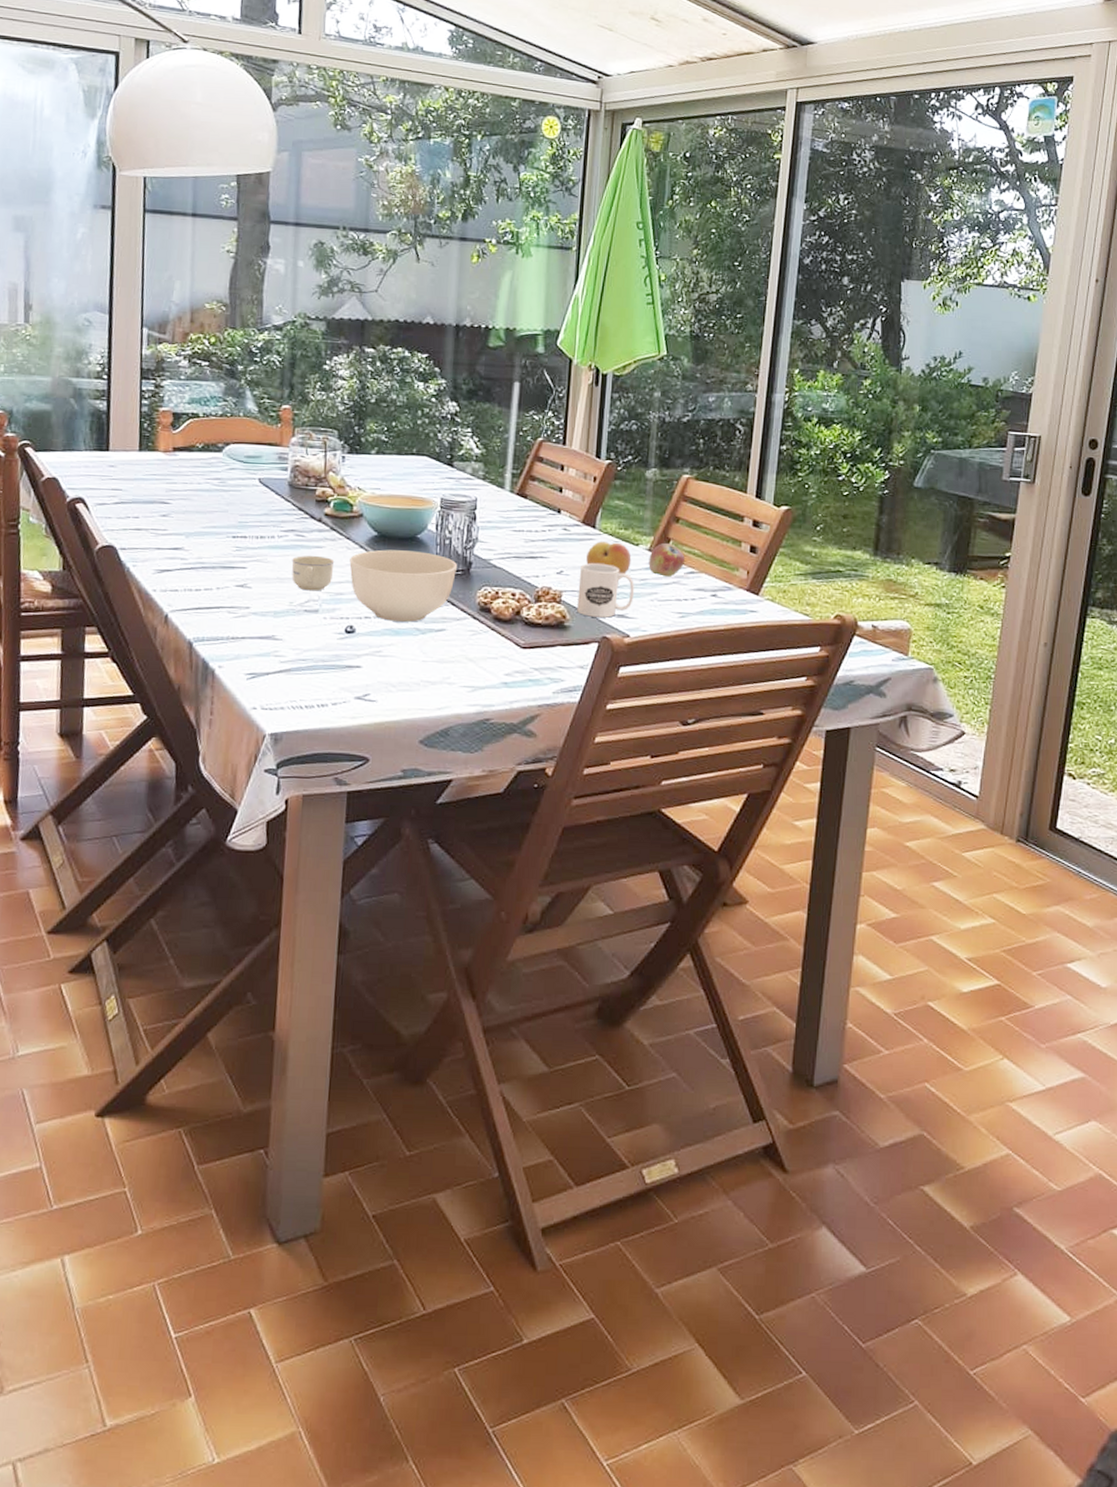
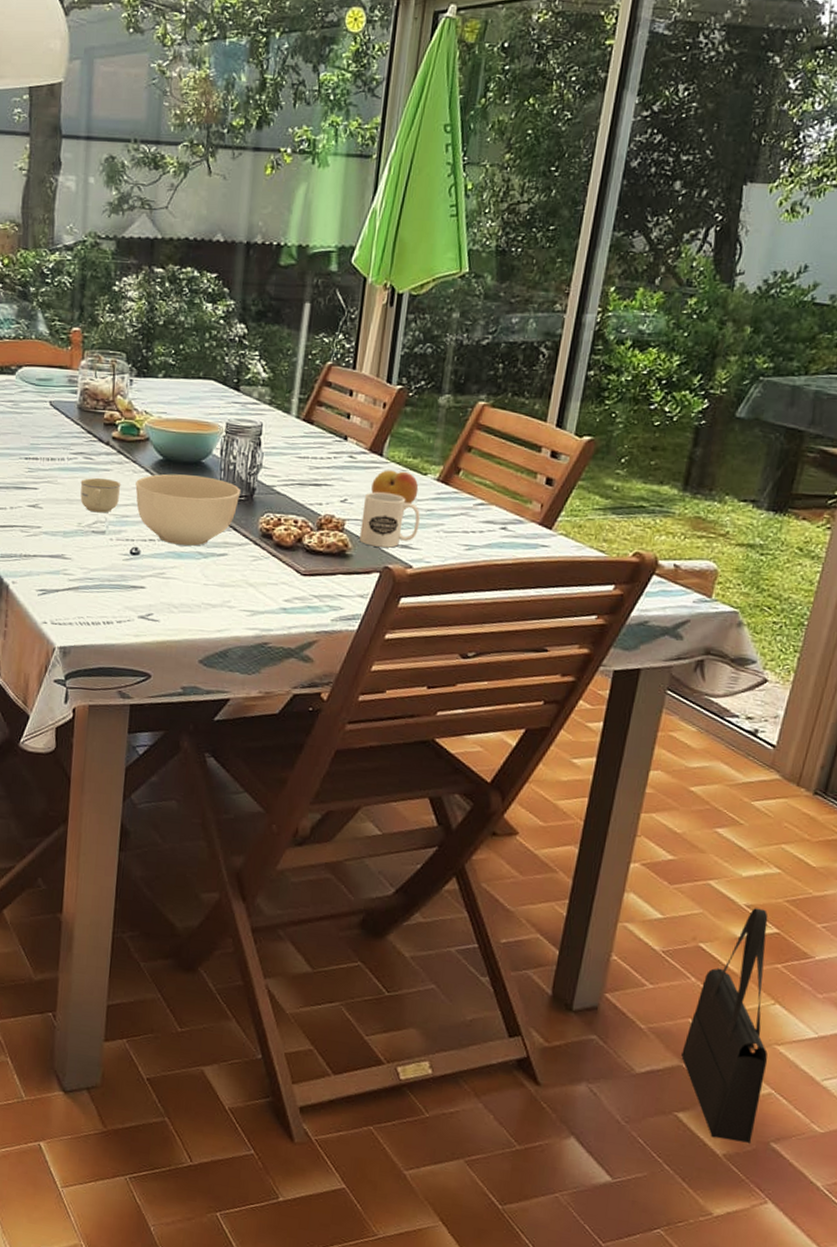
fruit: present [648,542,685,577] -> none [436,472,475,508]
tote bag: none [922,960,1003,1211] -> present [681,908,768,1143]

